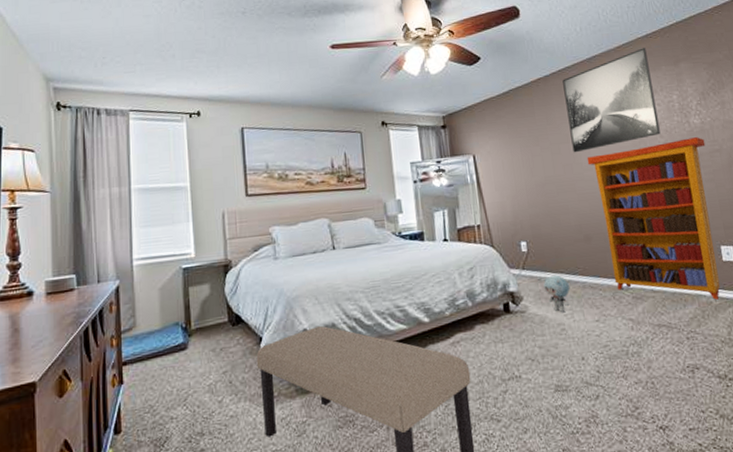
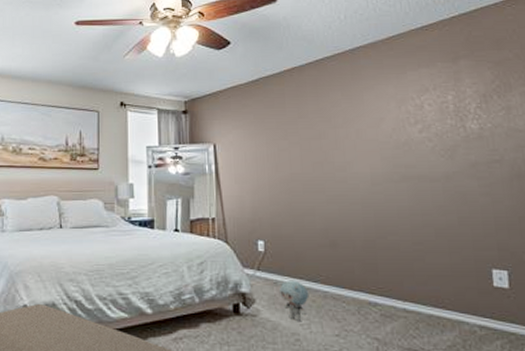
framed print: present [562,48,661,153] -> none [319,41,429,151]
bookcase: present [587,137,720,300] -> none [340,144,488,329]

